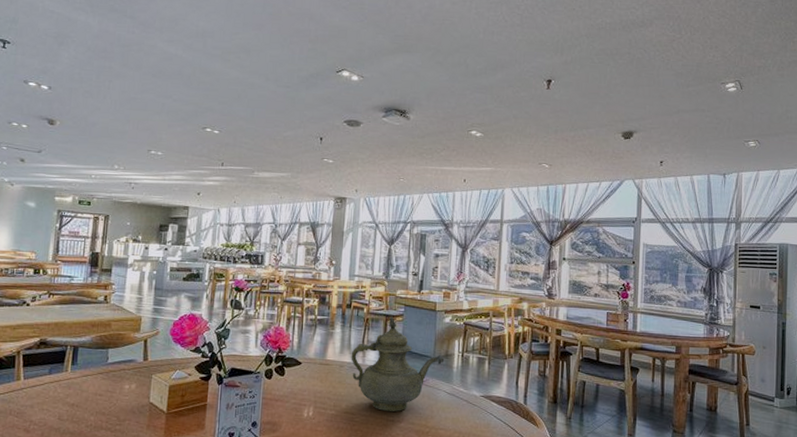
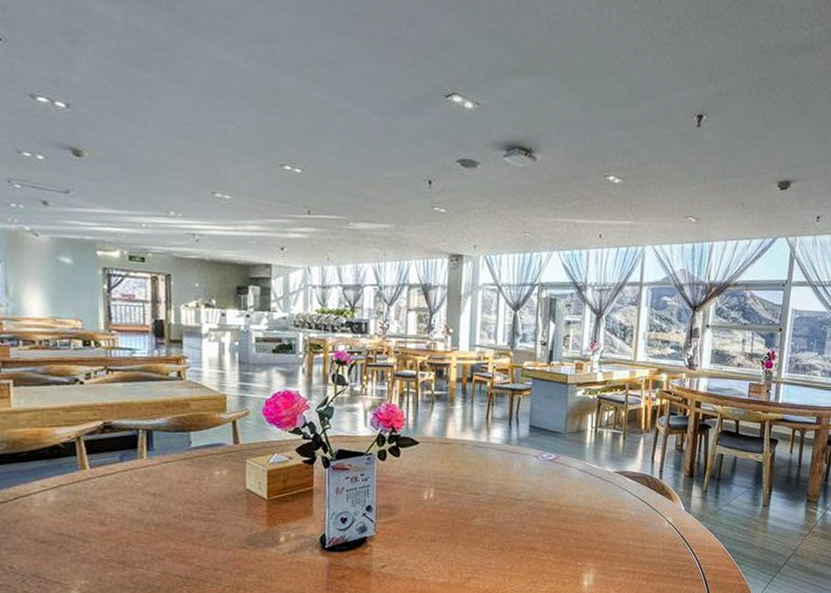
teapot: present [351,316,444,412] -> none [474,390,575,490]

